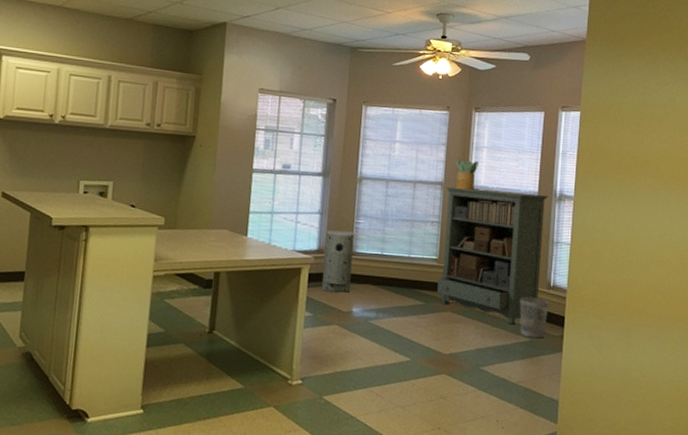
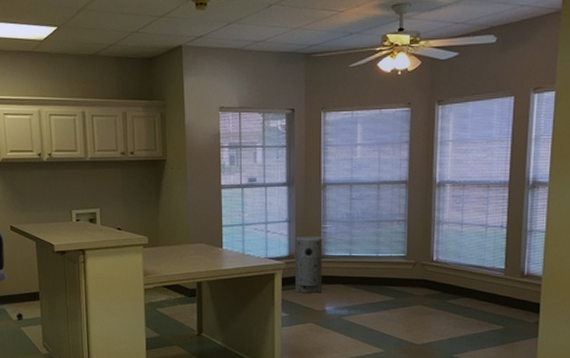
bookshelf: present [437,186,549,324] -> none [407,183,521,313]
potted plant: present [455,159,480,191] -> none [420,155,445,187]
wastebasket: present [519,297,549,339] -> none [492,286,523,326]

